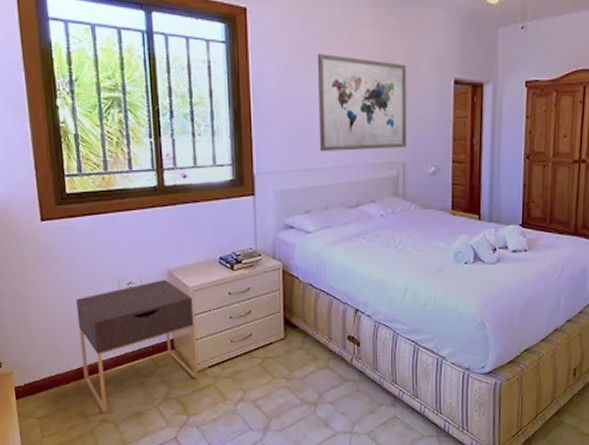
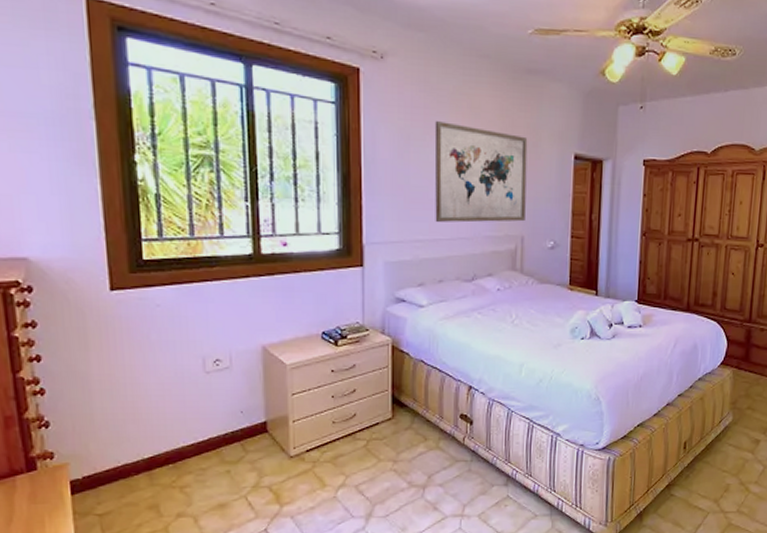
nightstand: present [75,279,198,414] -> none [150,355,294,507]

